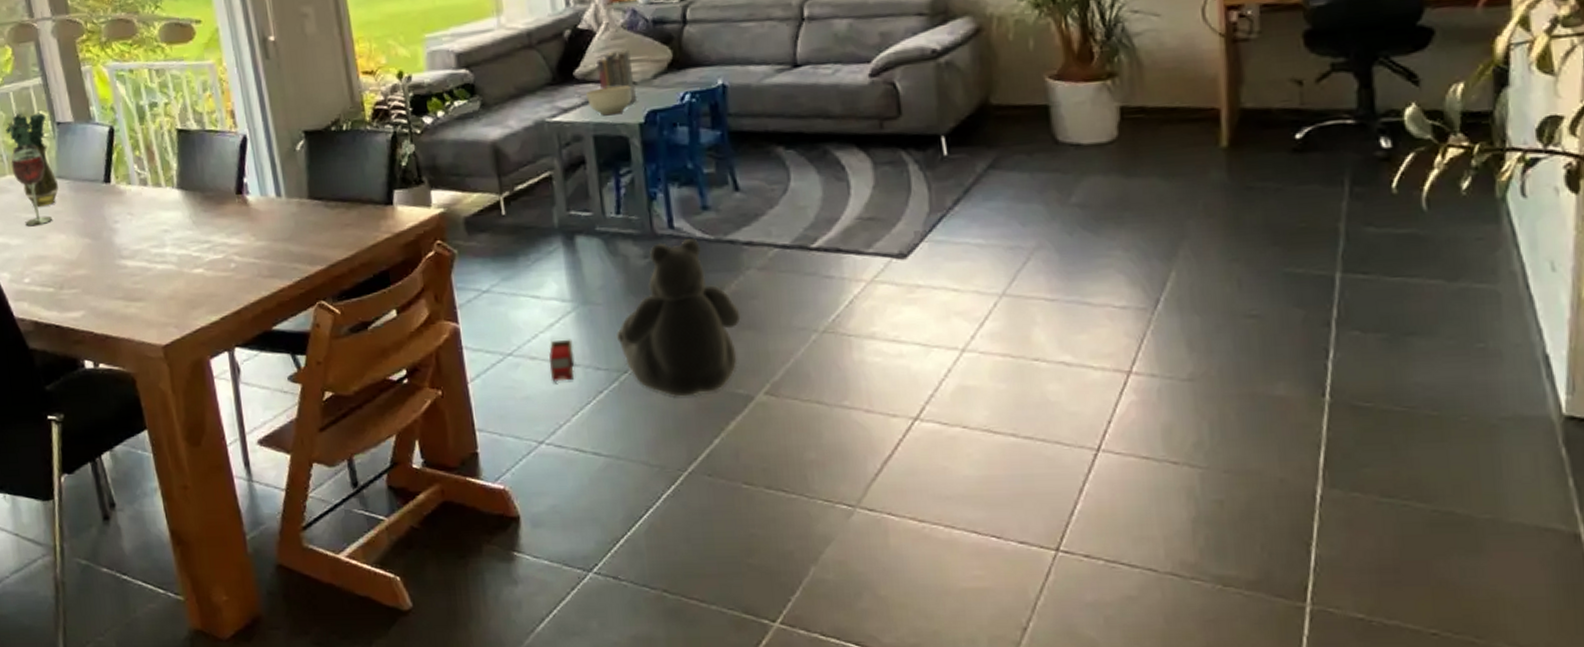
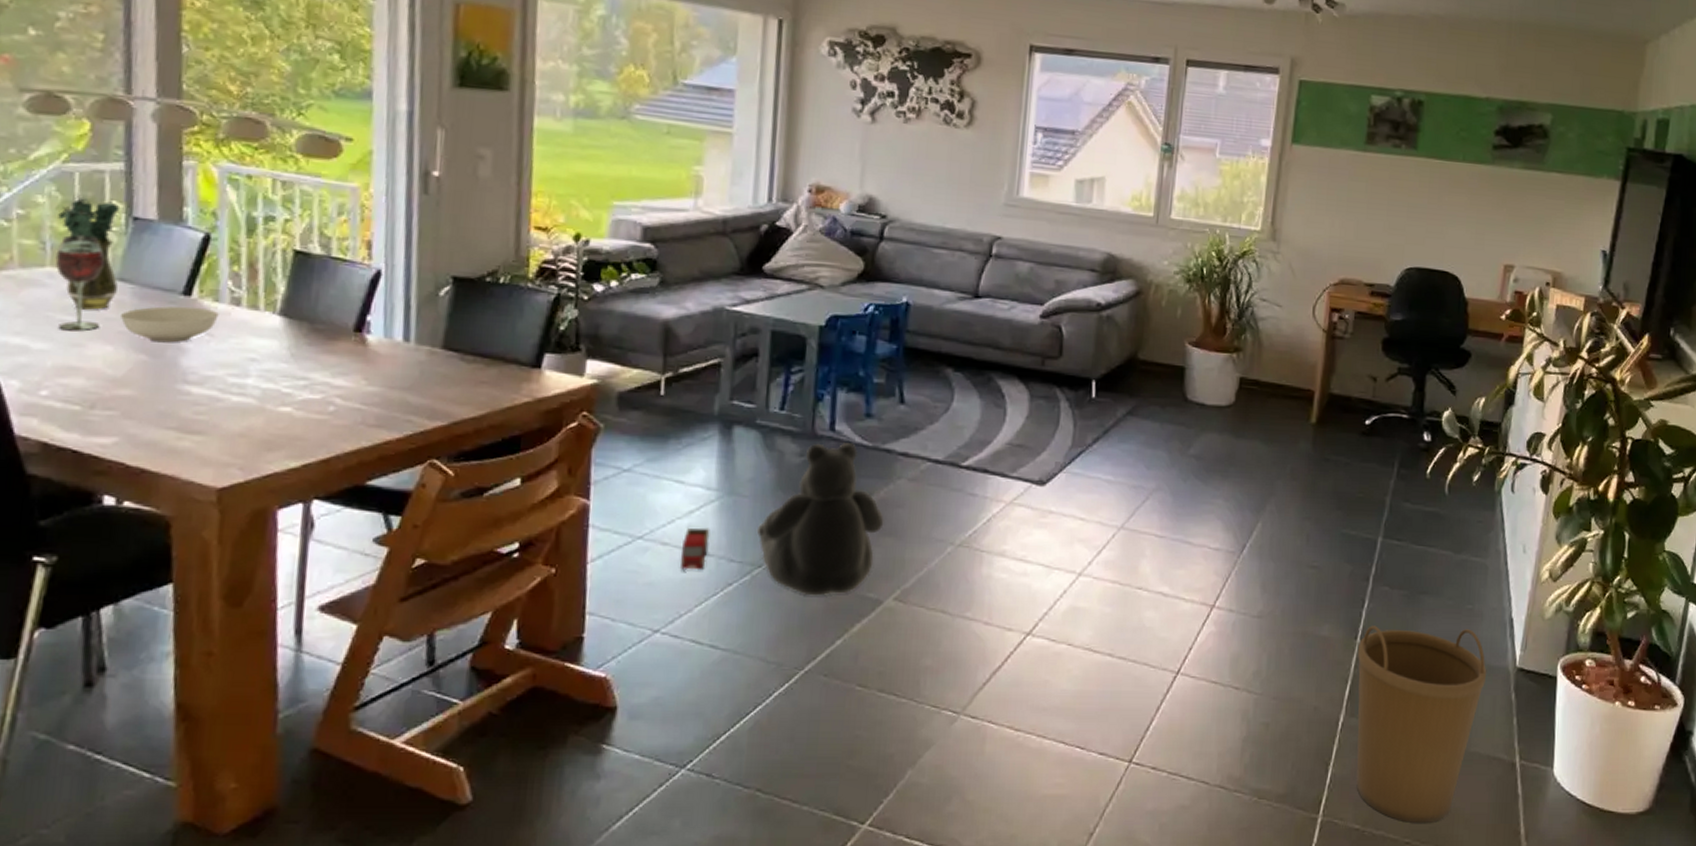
bowl: none [65,191,134,227] -> present [121,306,219,343]
bowl: present [585,85,633,116] -> none [771,285,819,314]
books: present [596,49,636,106] -> none [787,253,823,308]
basket: none [1329,373,1520,612] -> present [1356,625,1487,824]

